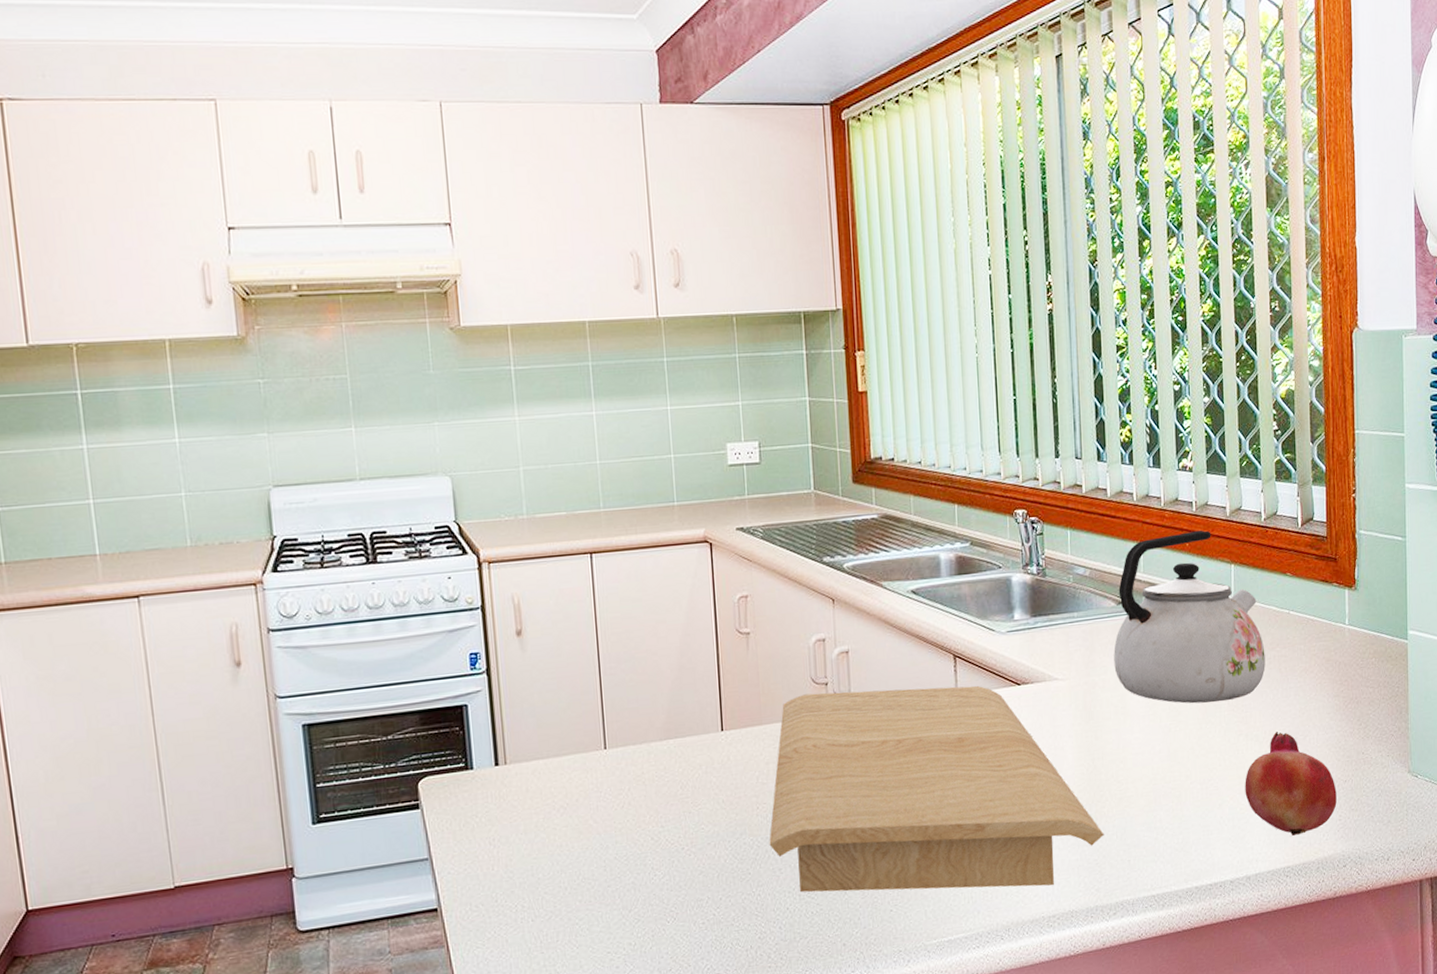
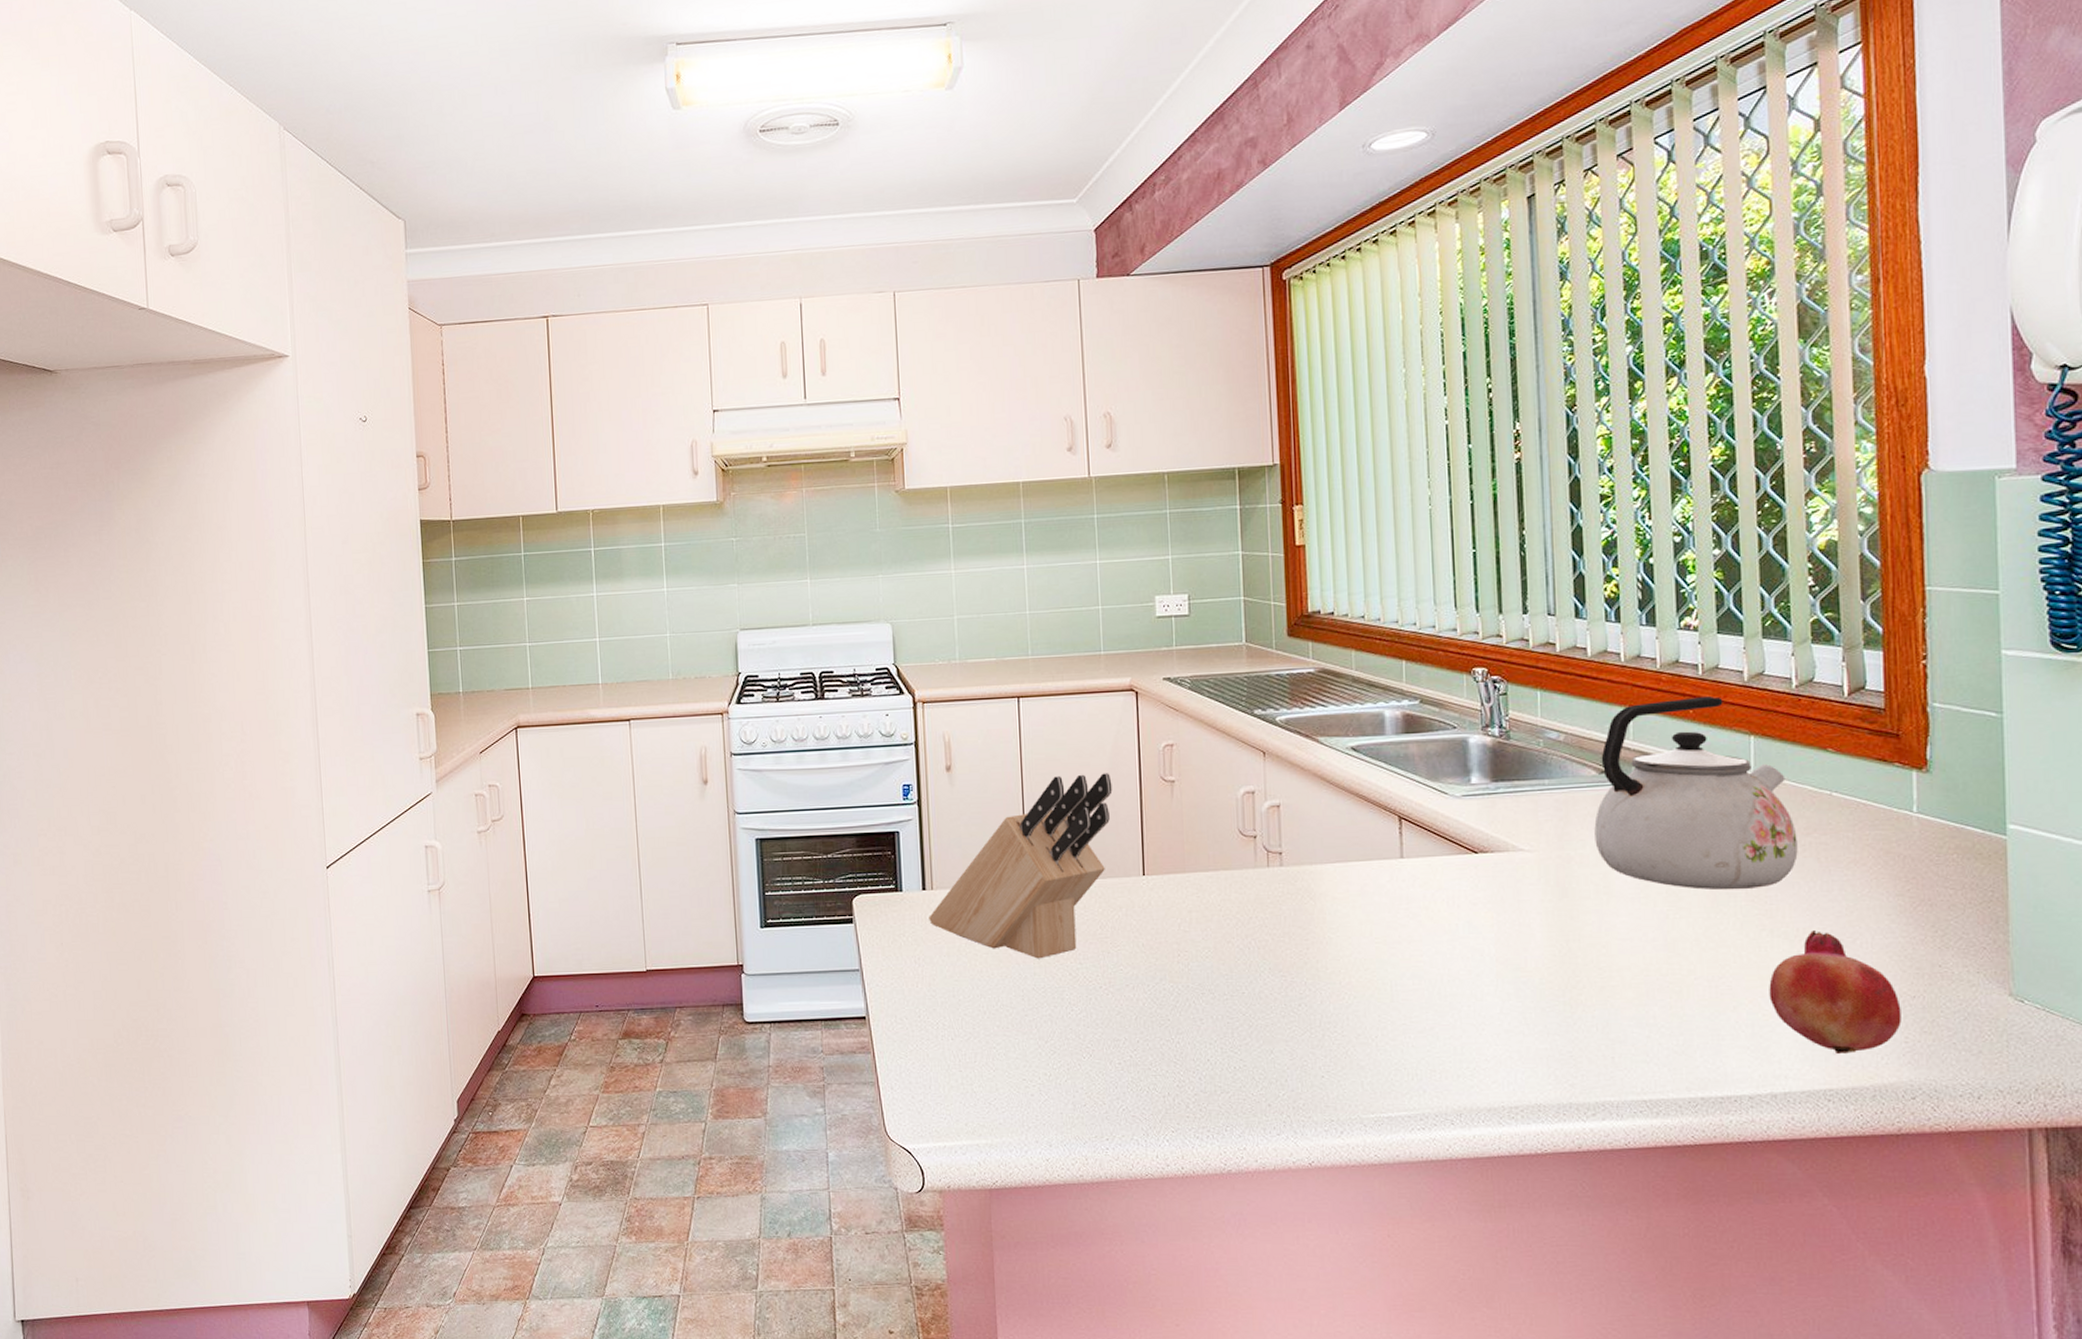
knife block: none [503,628,690,827] -> present [929,773,1113,959]
cutting board: present [769,685,1104,893] -> none [1190,845,1581,1074]

